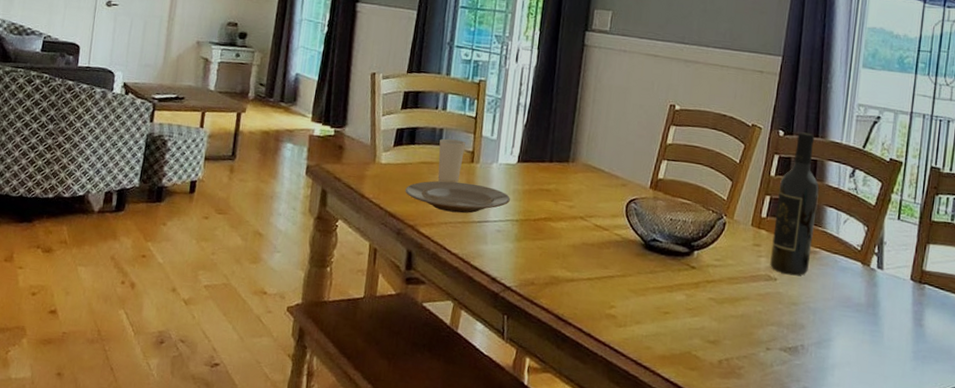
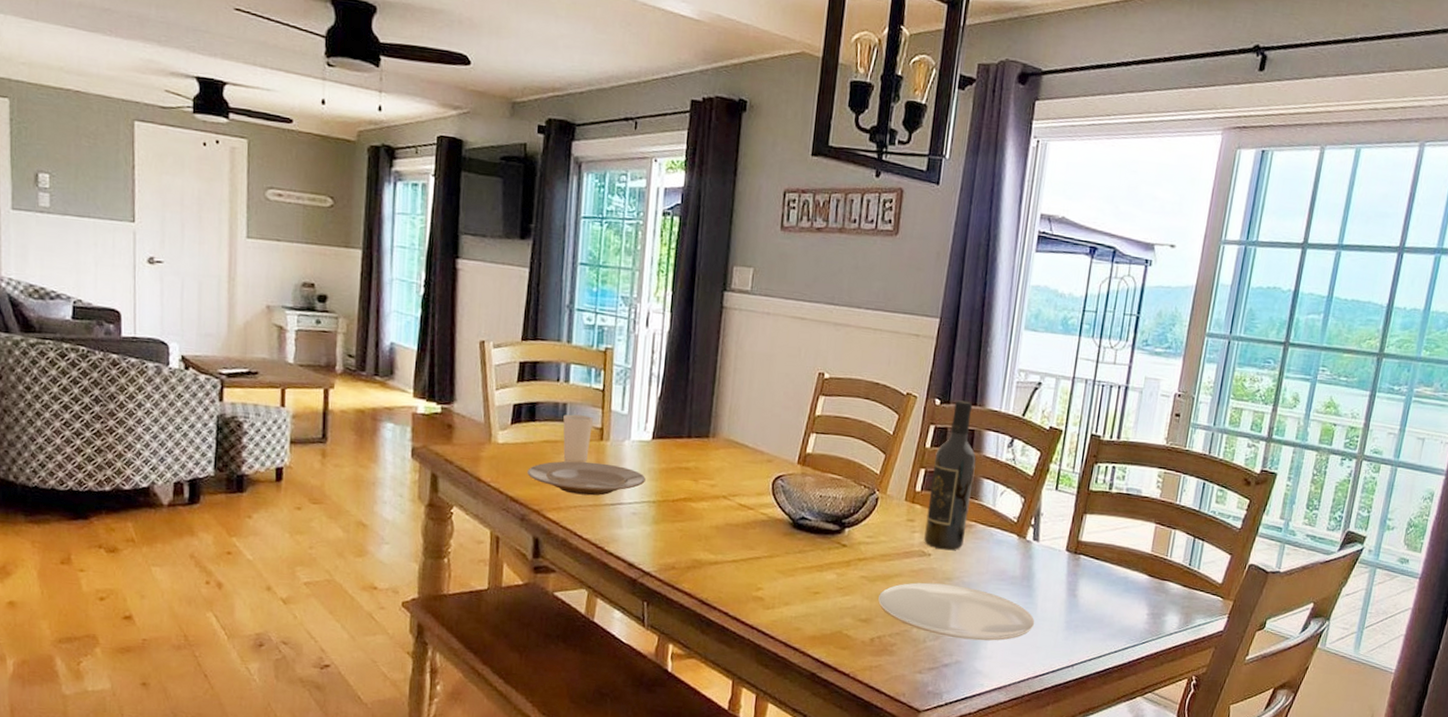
plate: none [726,306,882,368] -> present [878,582,1035,641]

